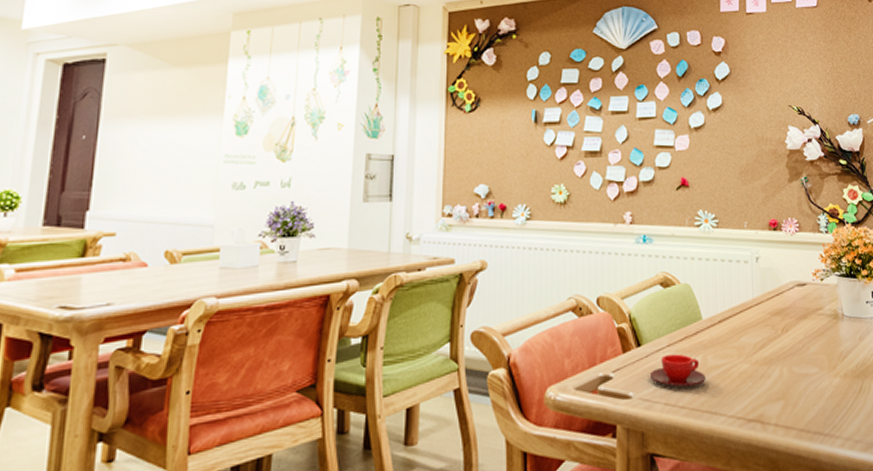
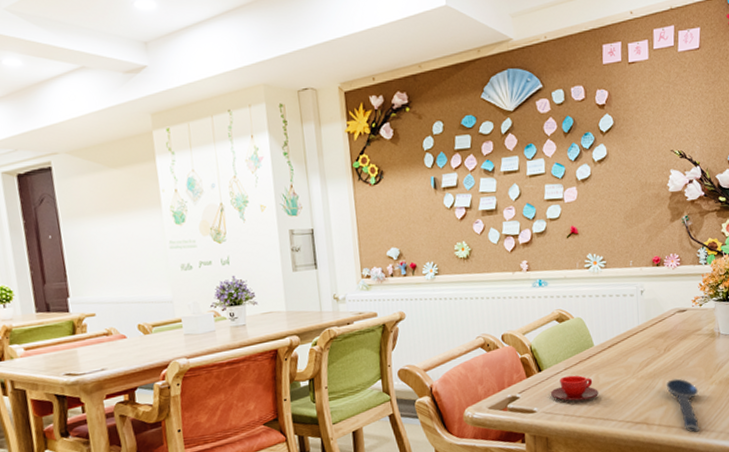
spoon: none [783,367,824,437] -> present [666,378,701,432]

